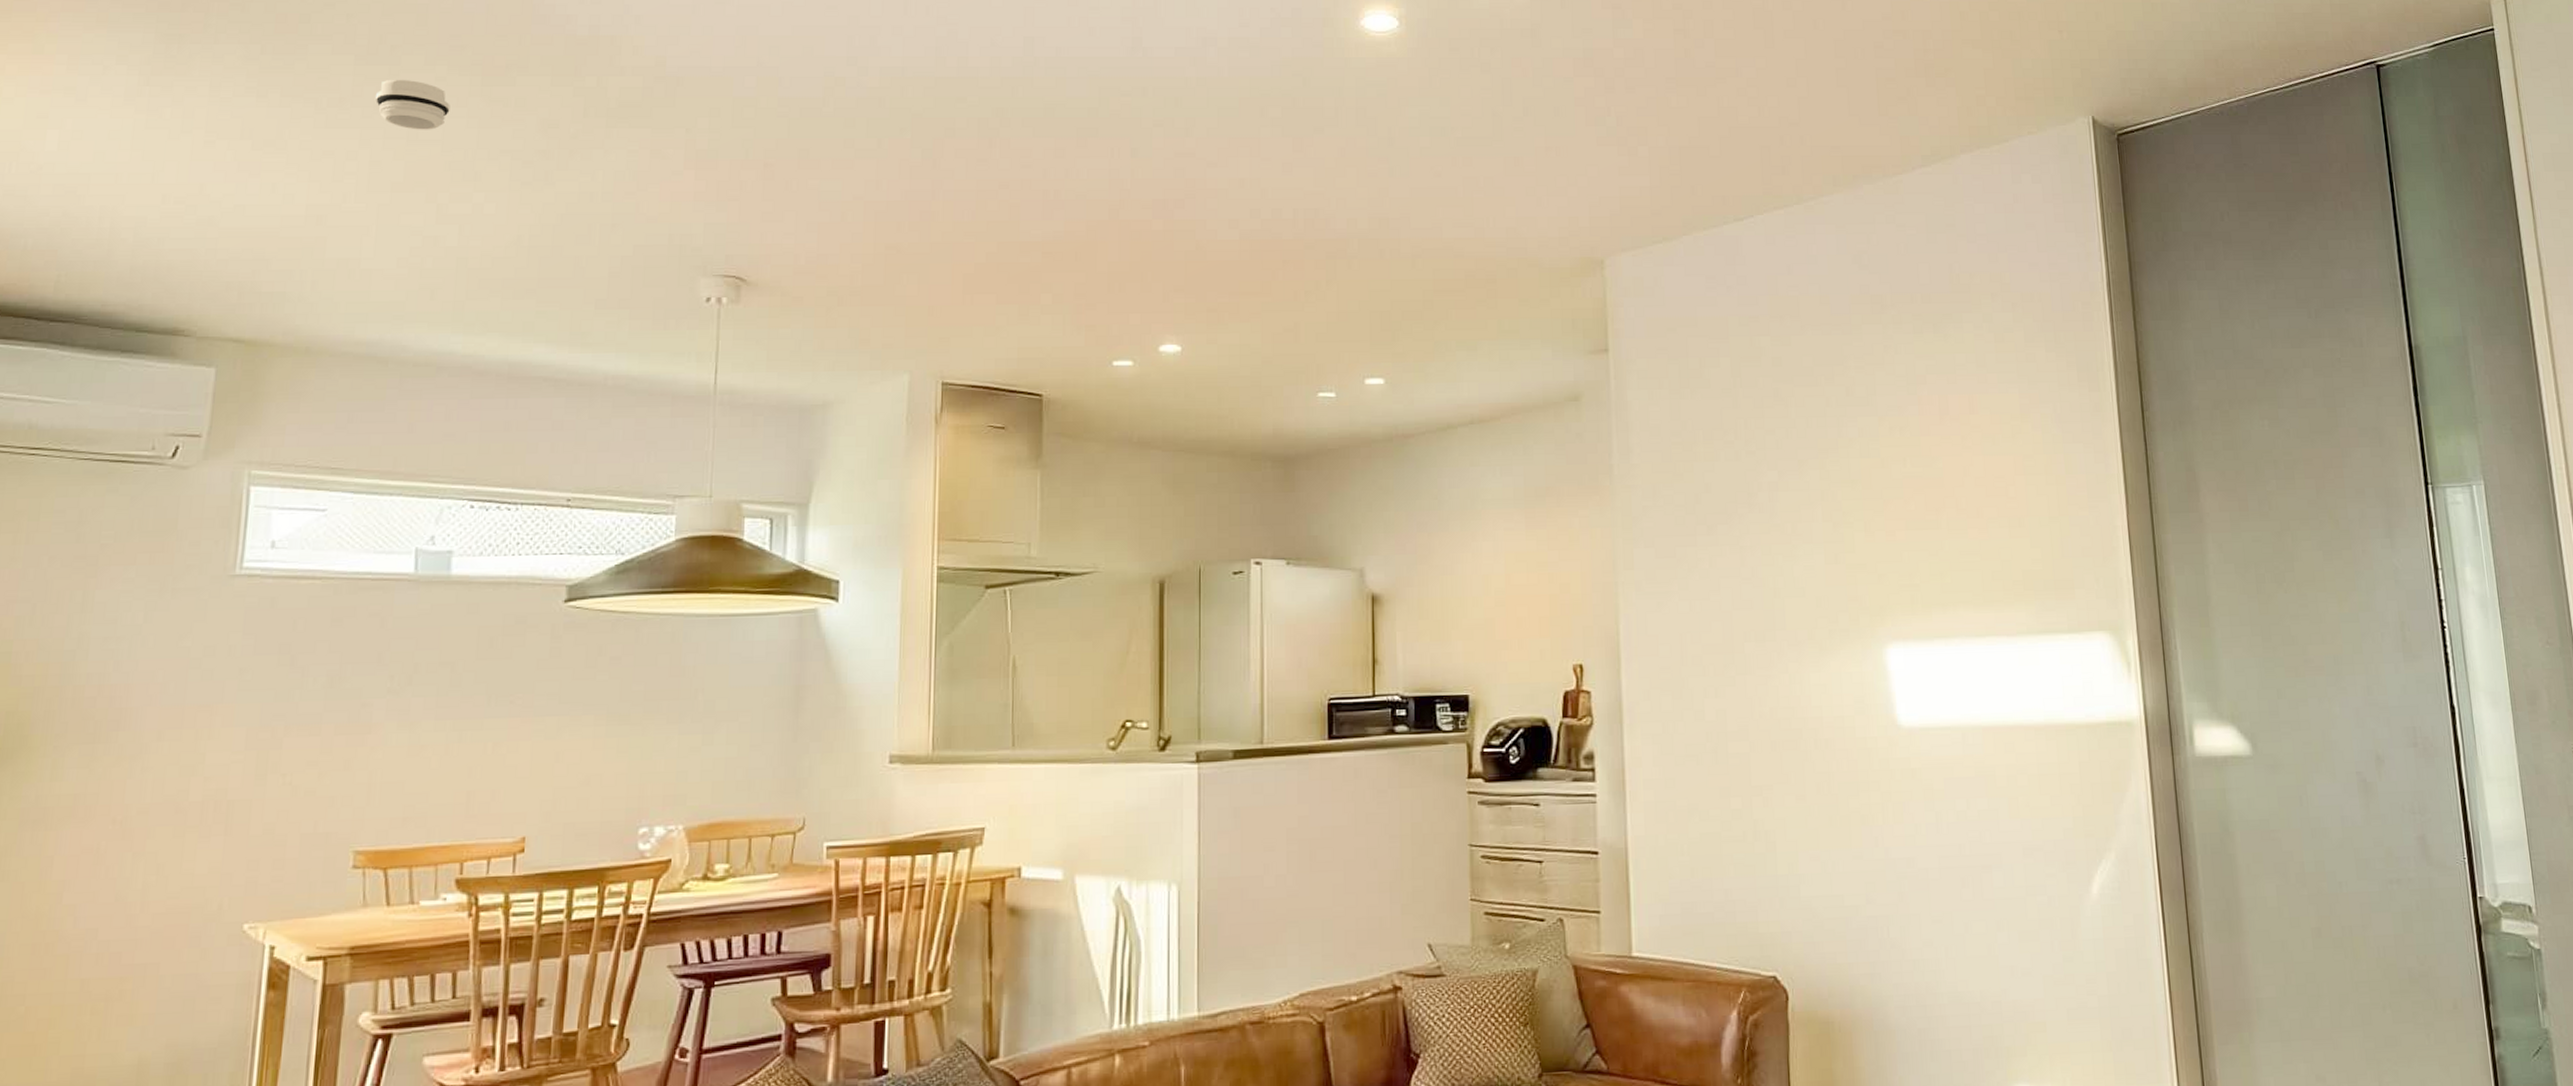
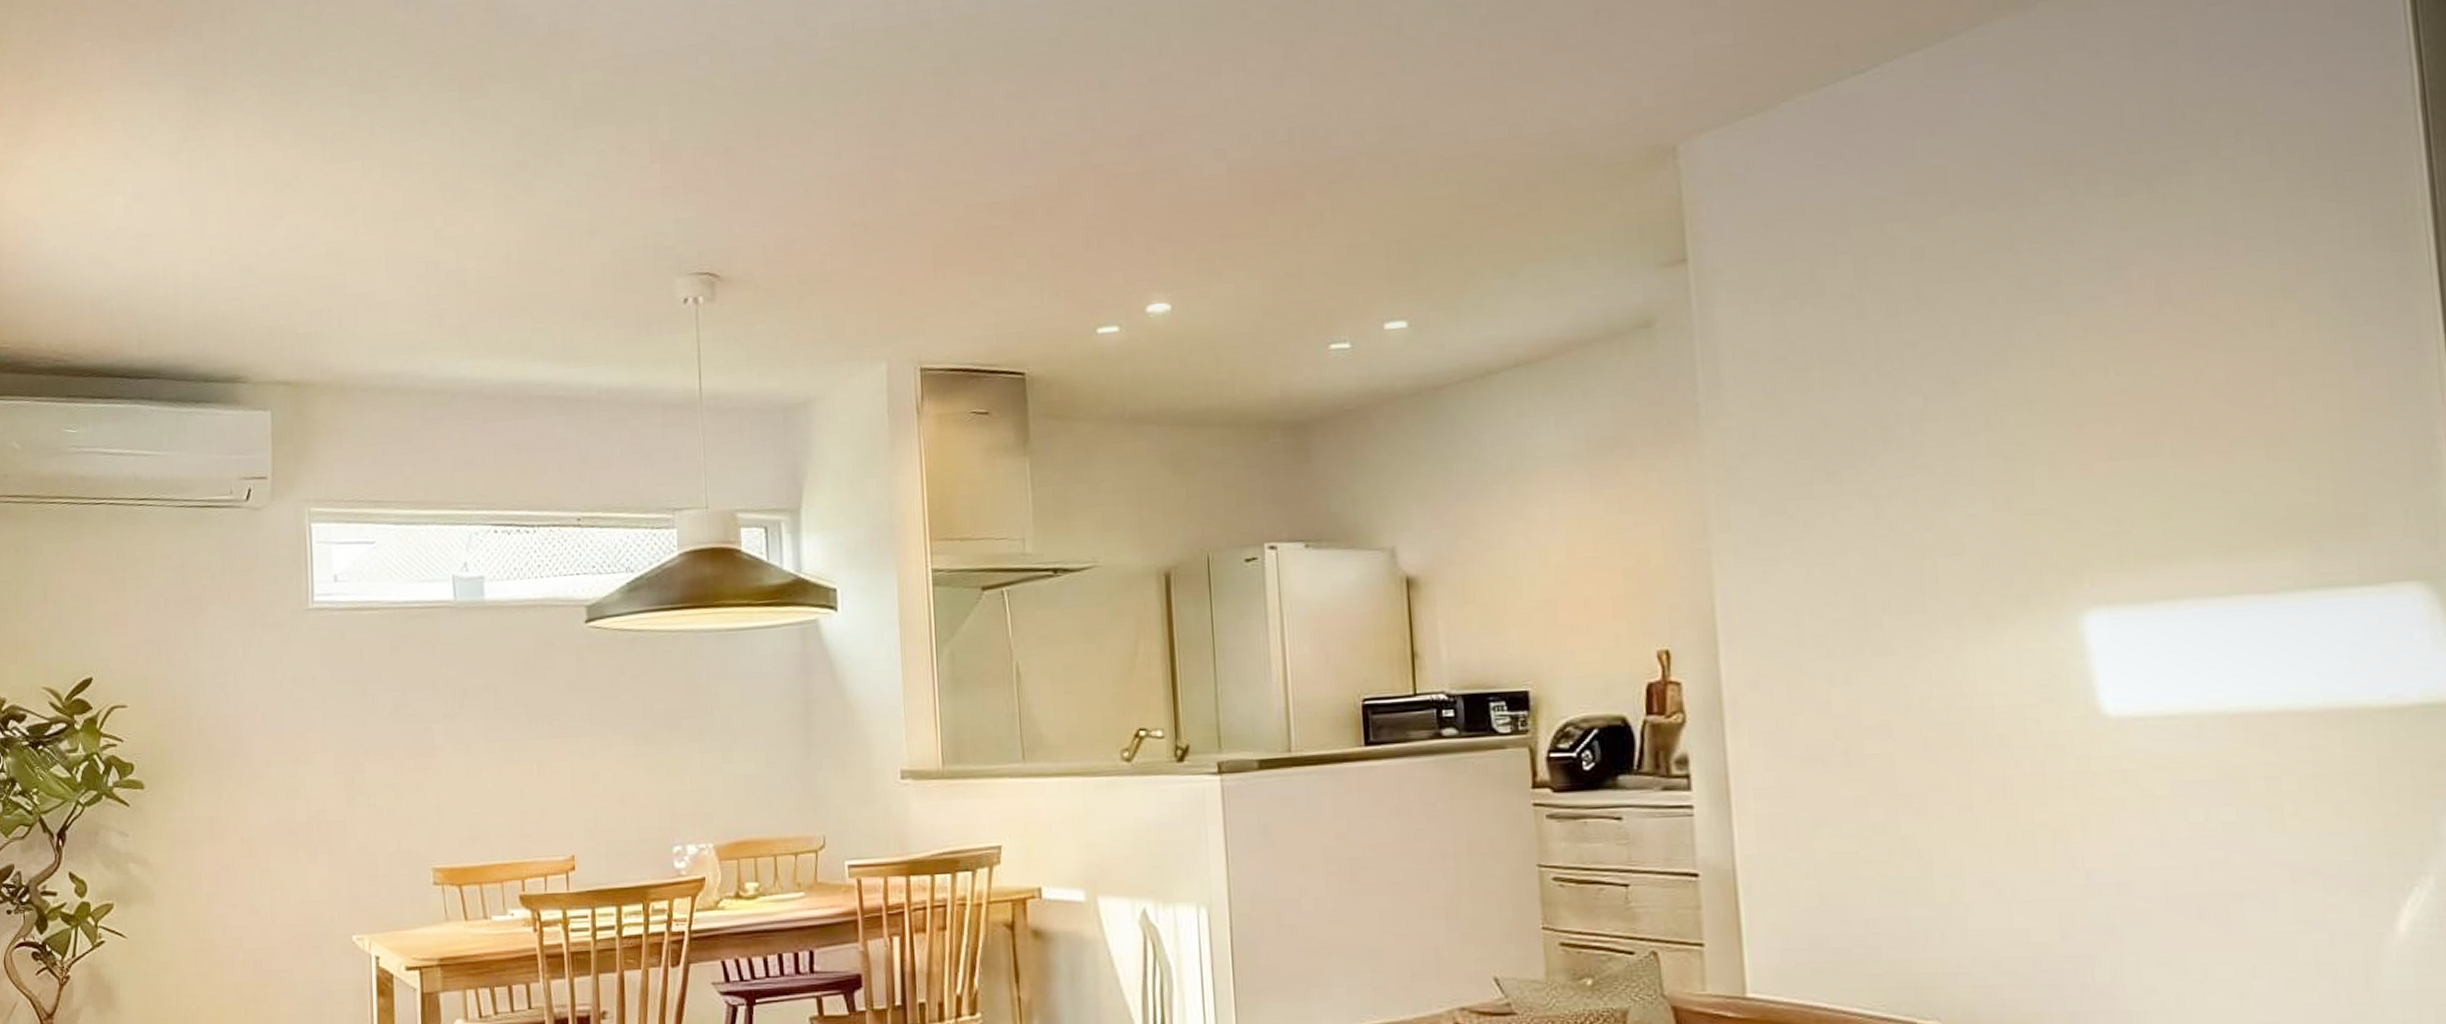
smoke detector: present [376,79,450,130] -> none [371,104,435,155]

